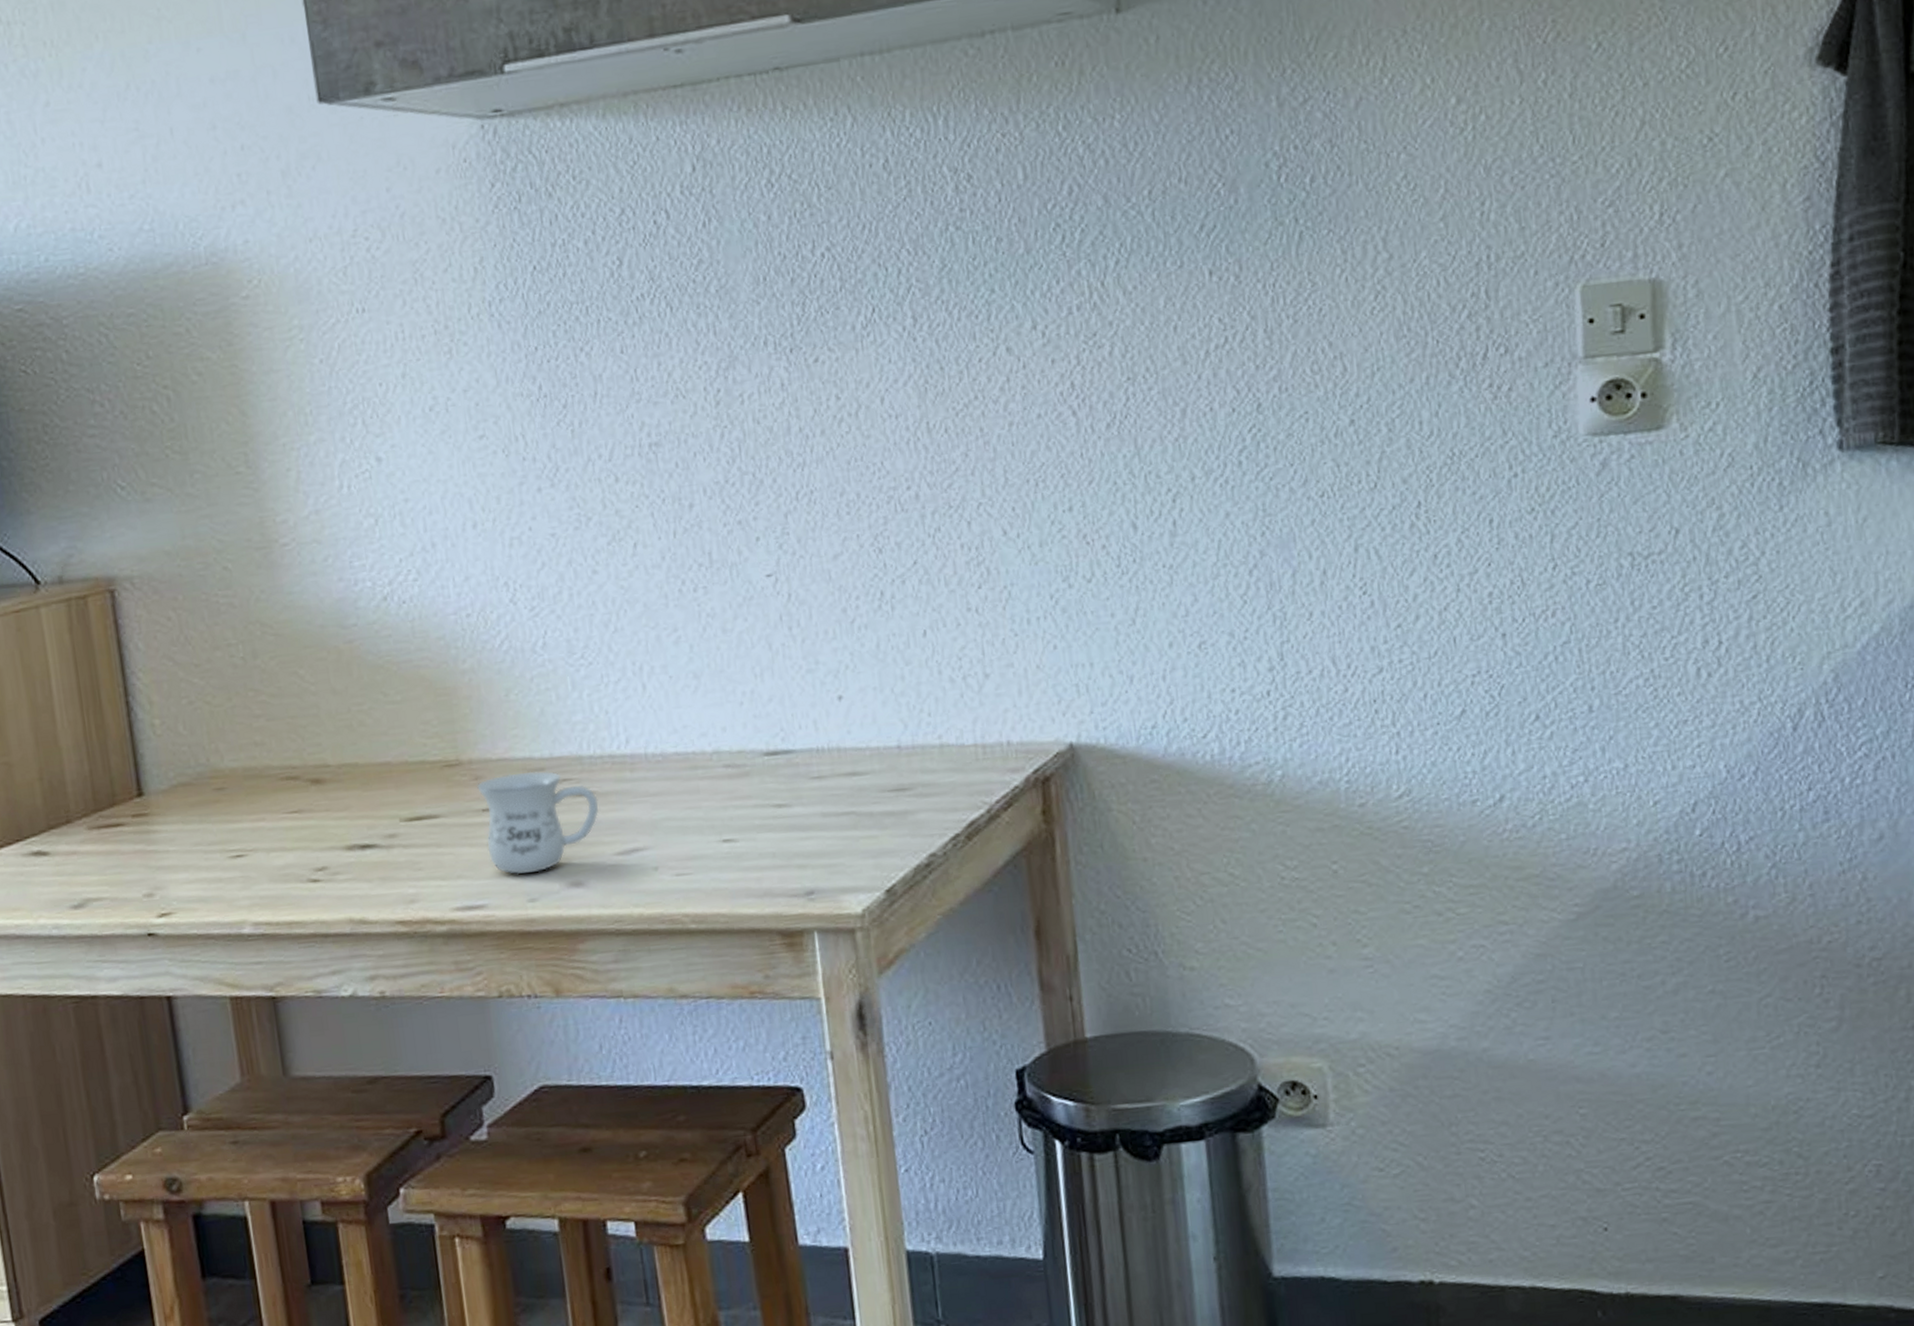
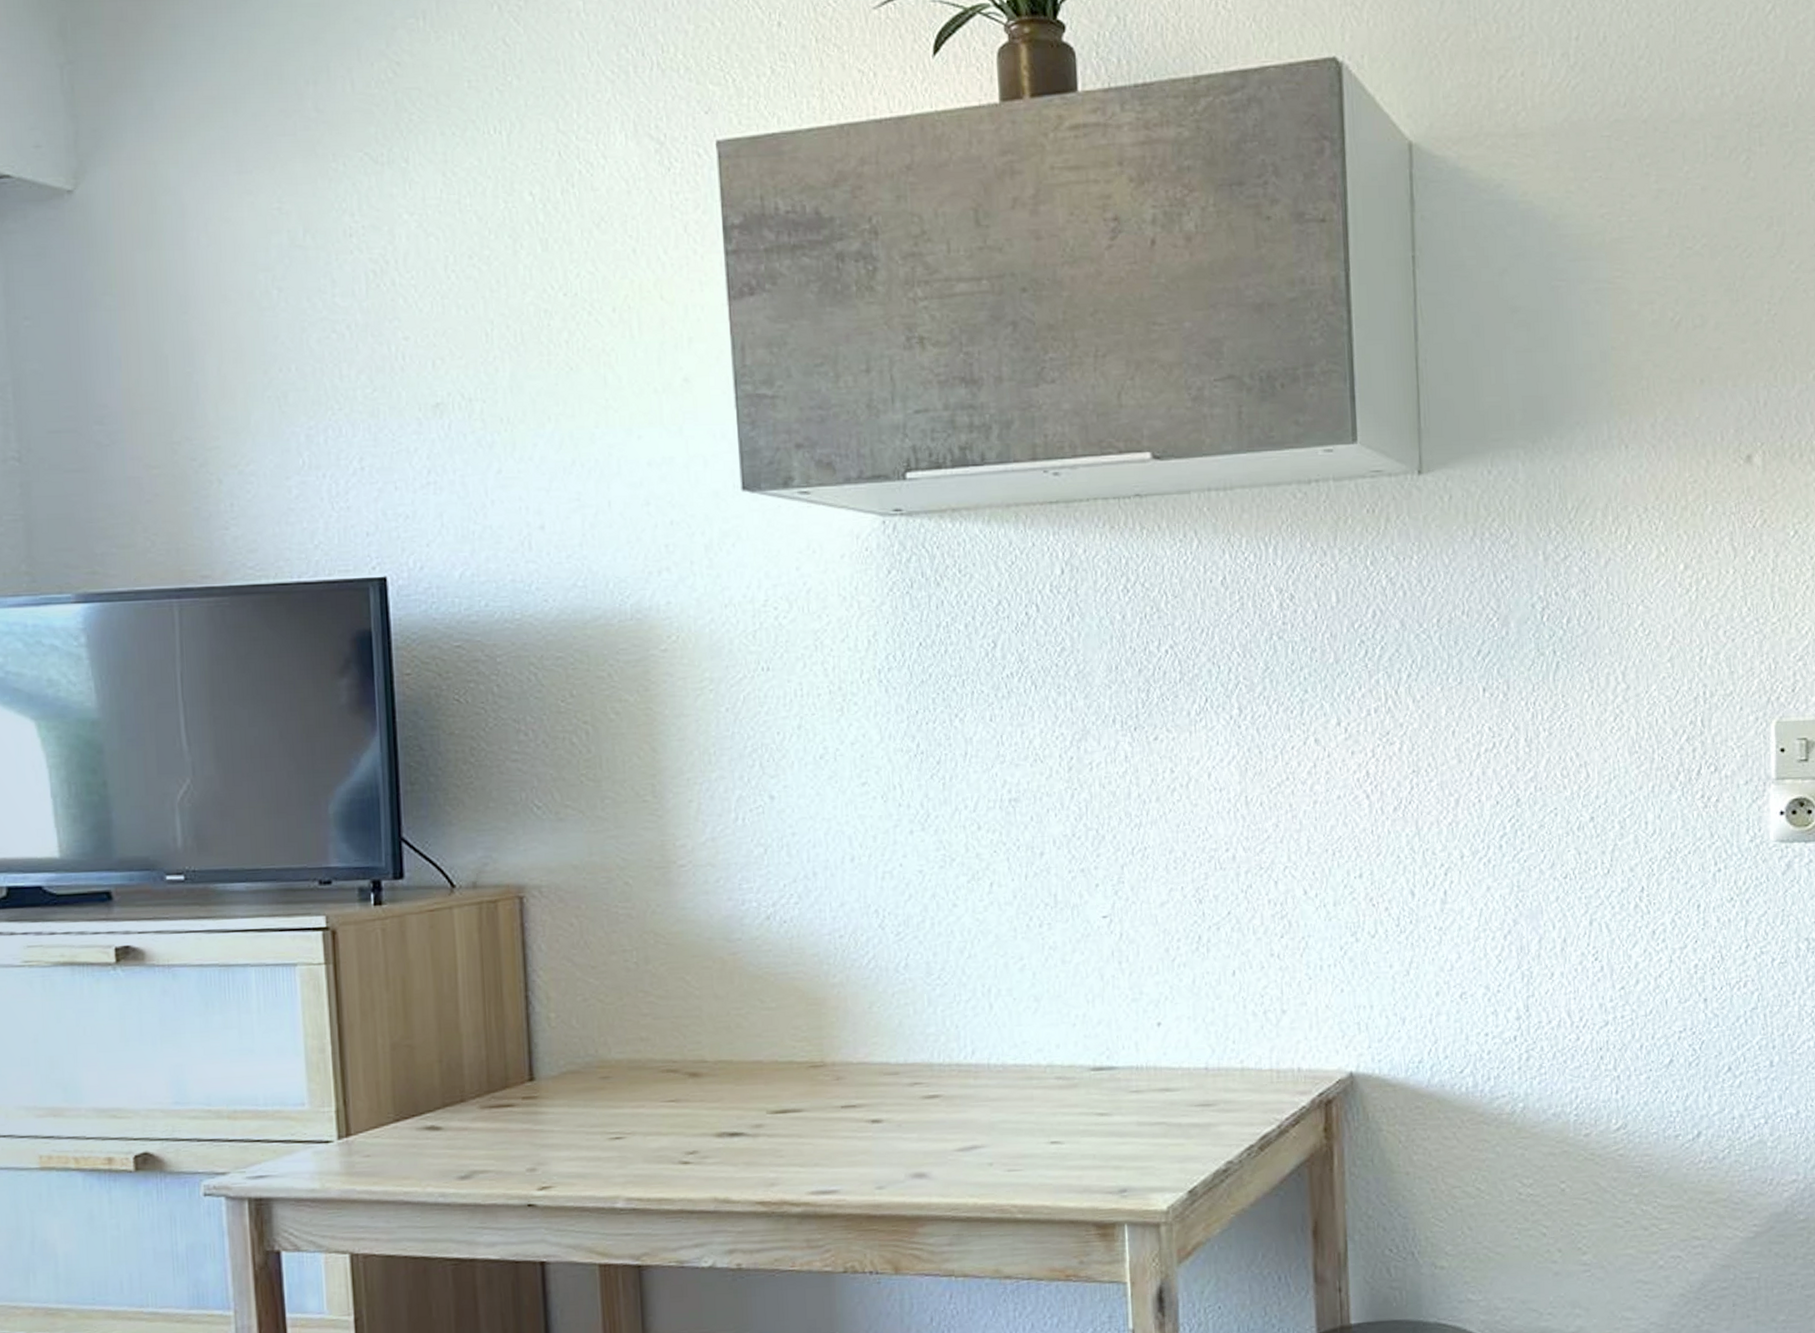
mug: present [476,771,600,875] -> none [837,1074,945,1165]

